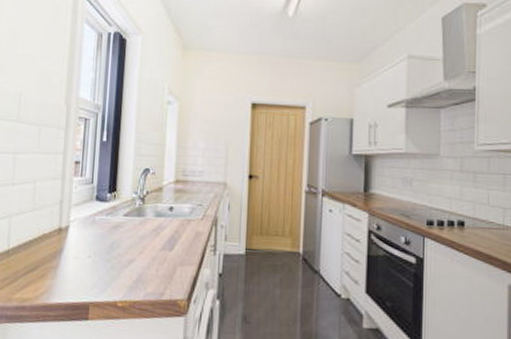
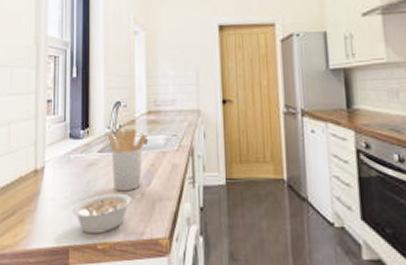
legume: none [95,255,165,293] -> present [72,193,143,235]
utensil holder: none [135,195,174,255] -> present [108,128,148,192]

